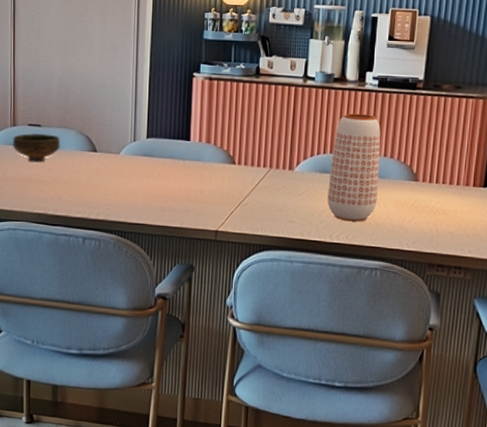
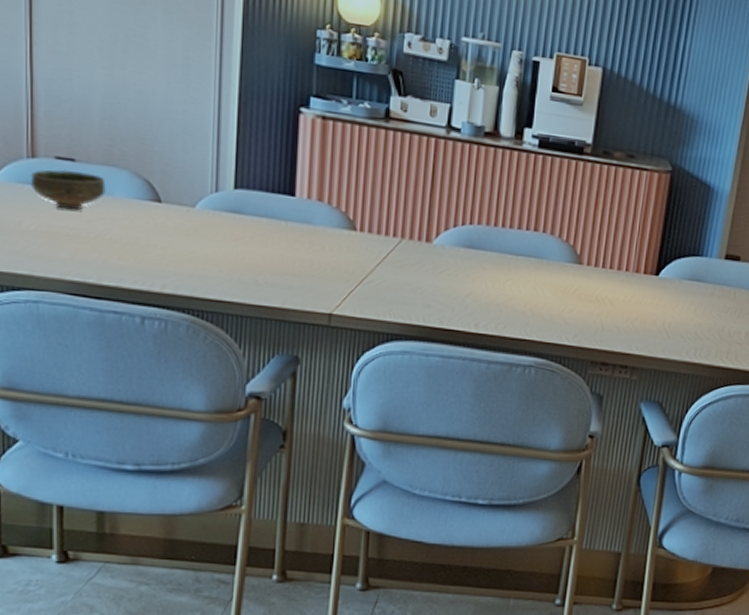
vase: present [327,113,381,222] -> none [473,176,540,310]

